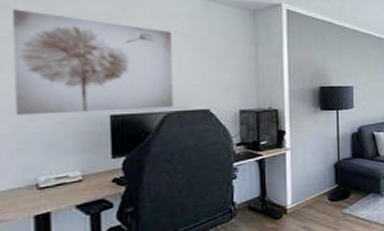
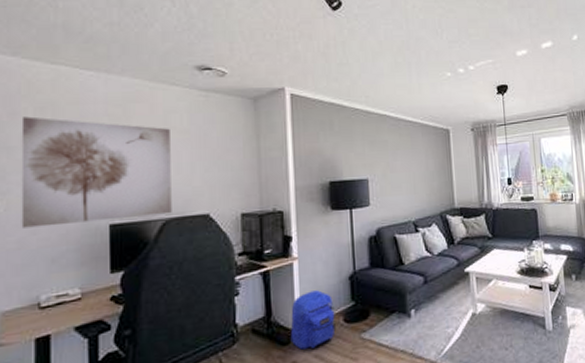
backpack: none [281,175,321,222] -> present [289,290,336,350]

